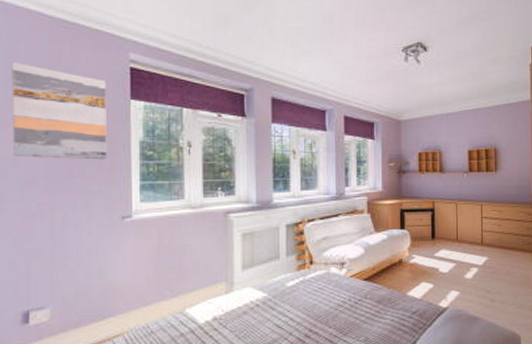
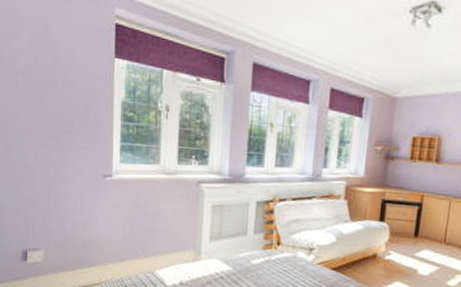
wall art: present [12,62,108,160] -> none [13,15,93,118]

